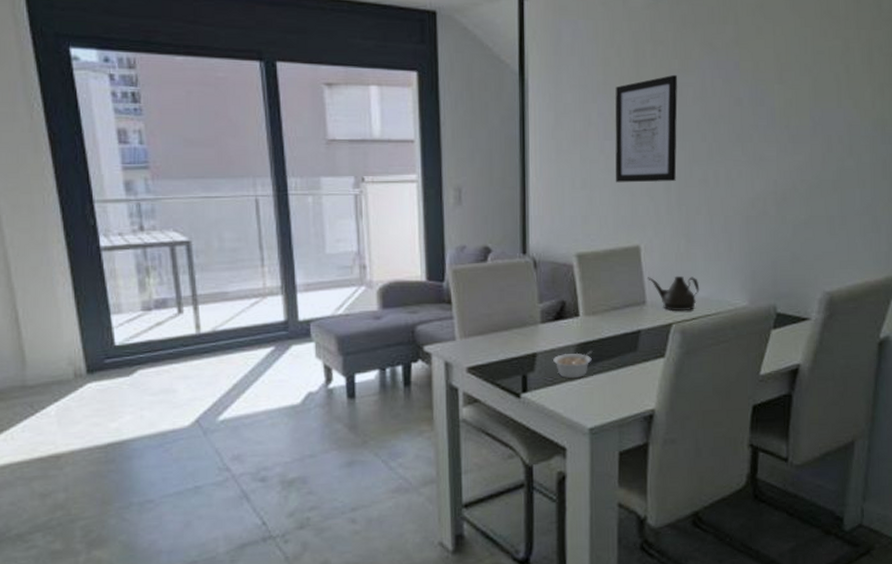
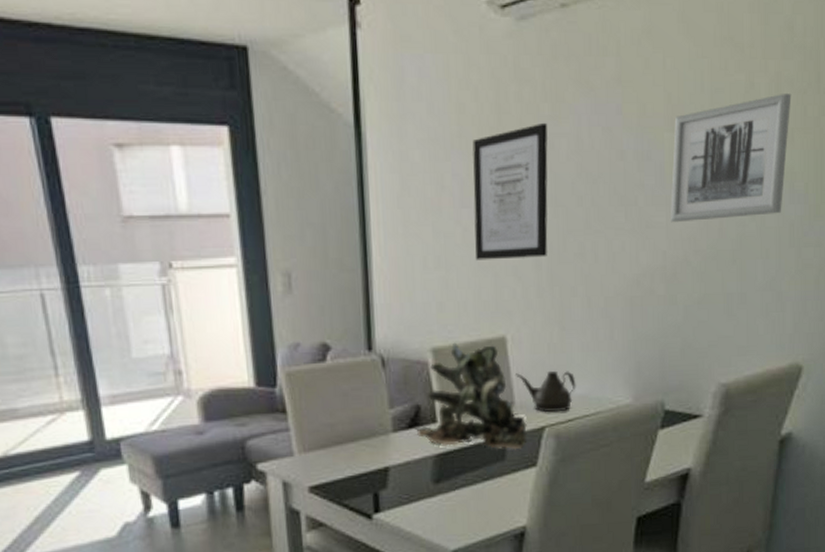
legume: present [553,350,593,379] -> none [408,461,454,496]
plant: none [562,249,657,343] -> present [417,342,527,450]
wall art: none [780,55,881,157] -> present [671,92,792,223]

